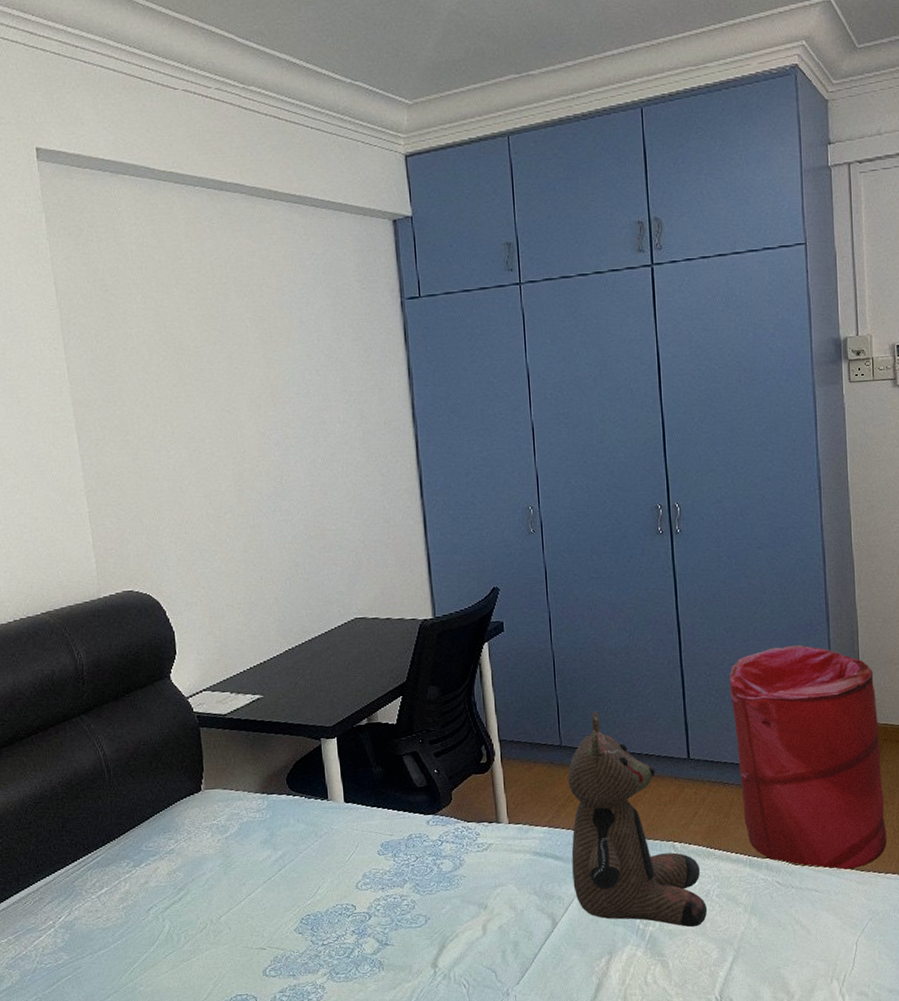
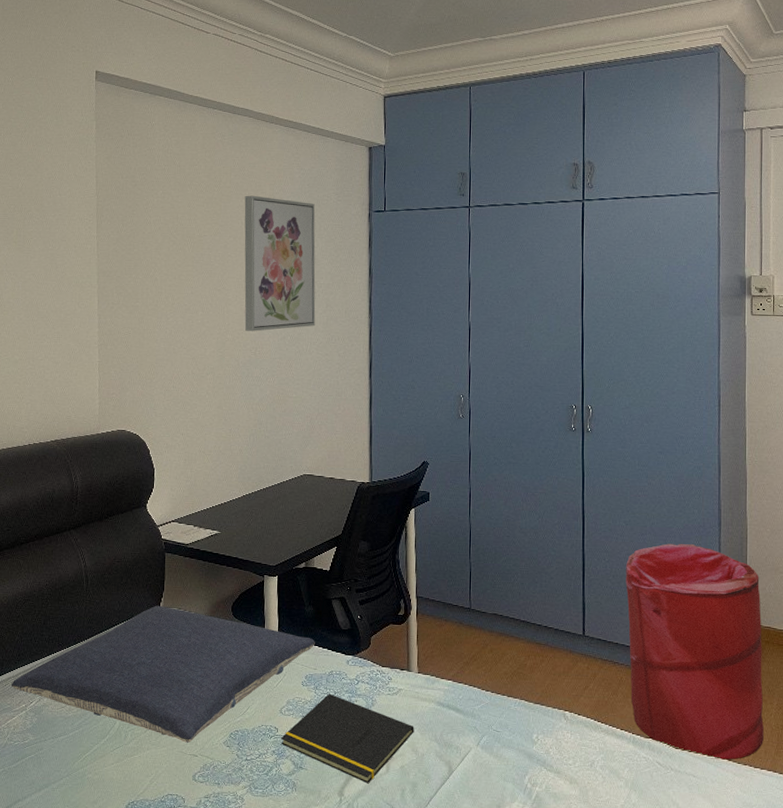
pillow: none [31,788,389,937] -> present [10,605,315,743]
wall art: none [246,291,350,457] -> present [244,195,316,331]
notepad: none [360,859,510,951] -> present [281,693,414,784]
teddy bear: present [568,711,708,928] -> none [470,581,591,794]

